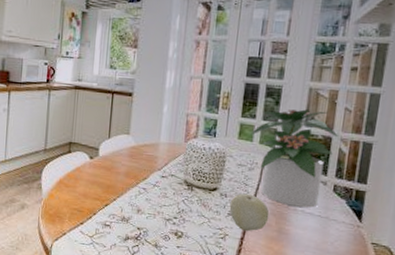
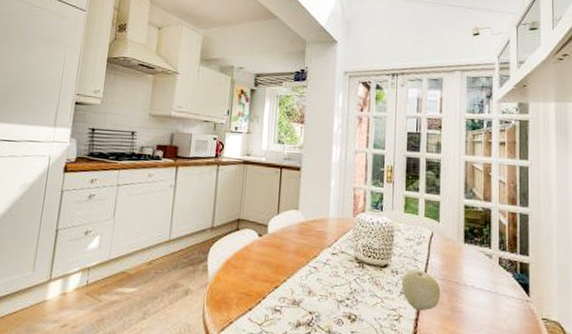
potted plant: present [250,109,338,208] -> none [415,182,496,284]

